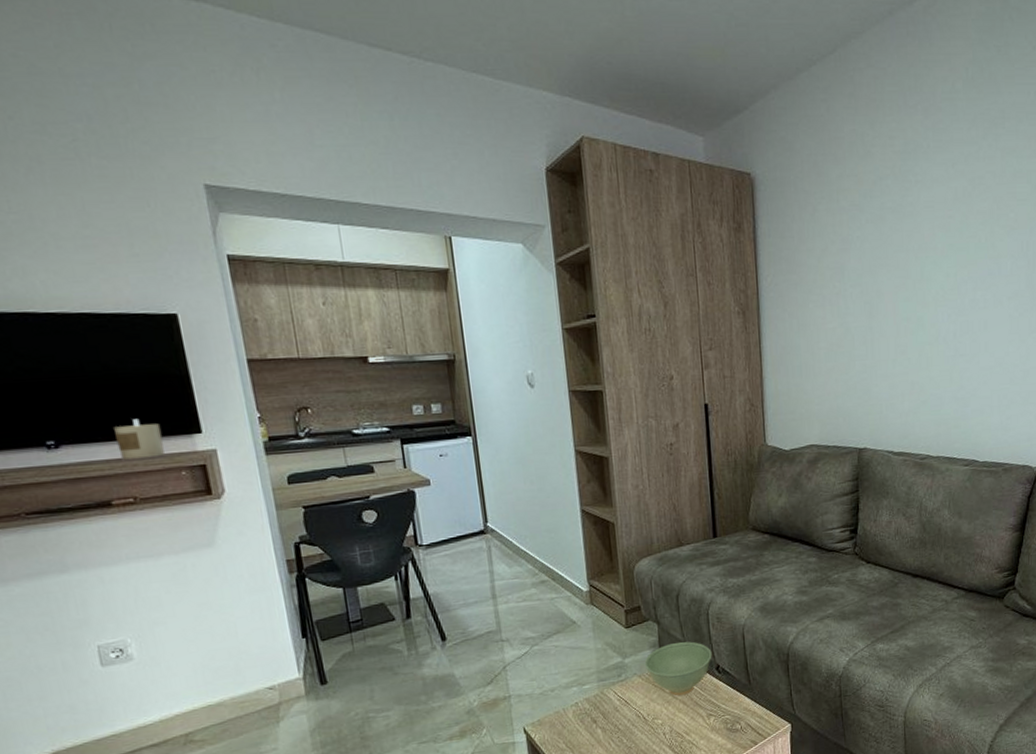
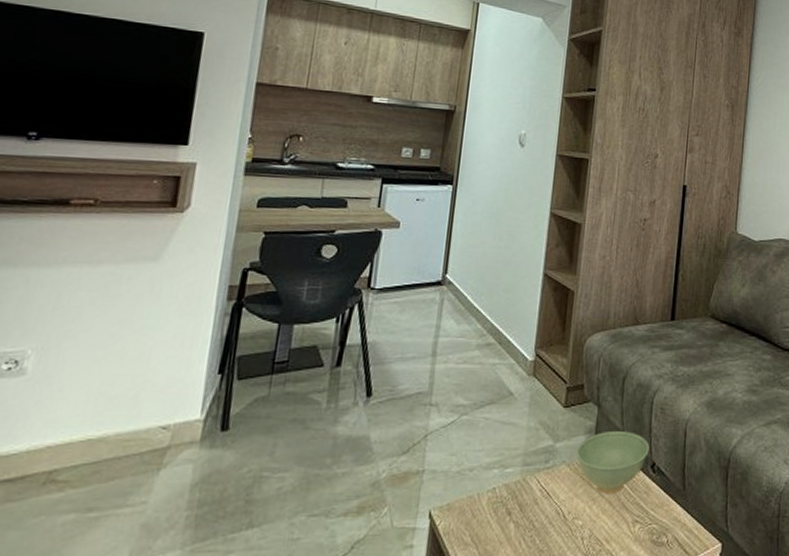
candle: present [114,419,165,460] -> none [98,122,150,163]

